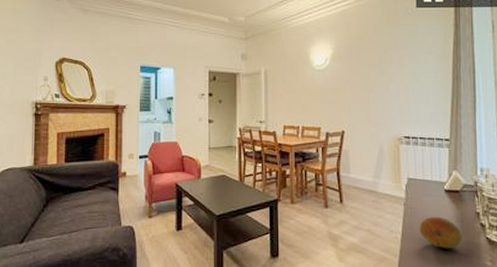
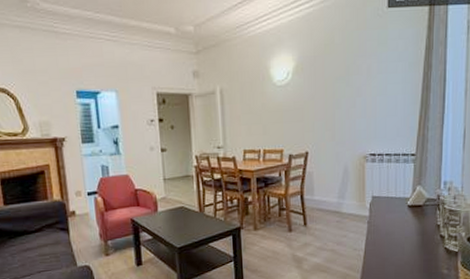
fruit: present [419,216,463,249] -> none [382,231,422,262]

